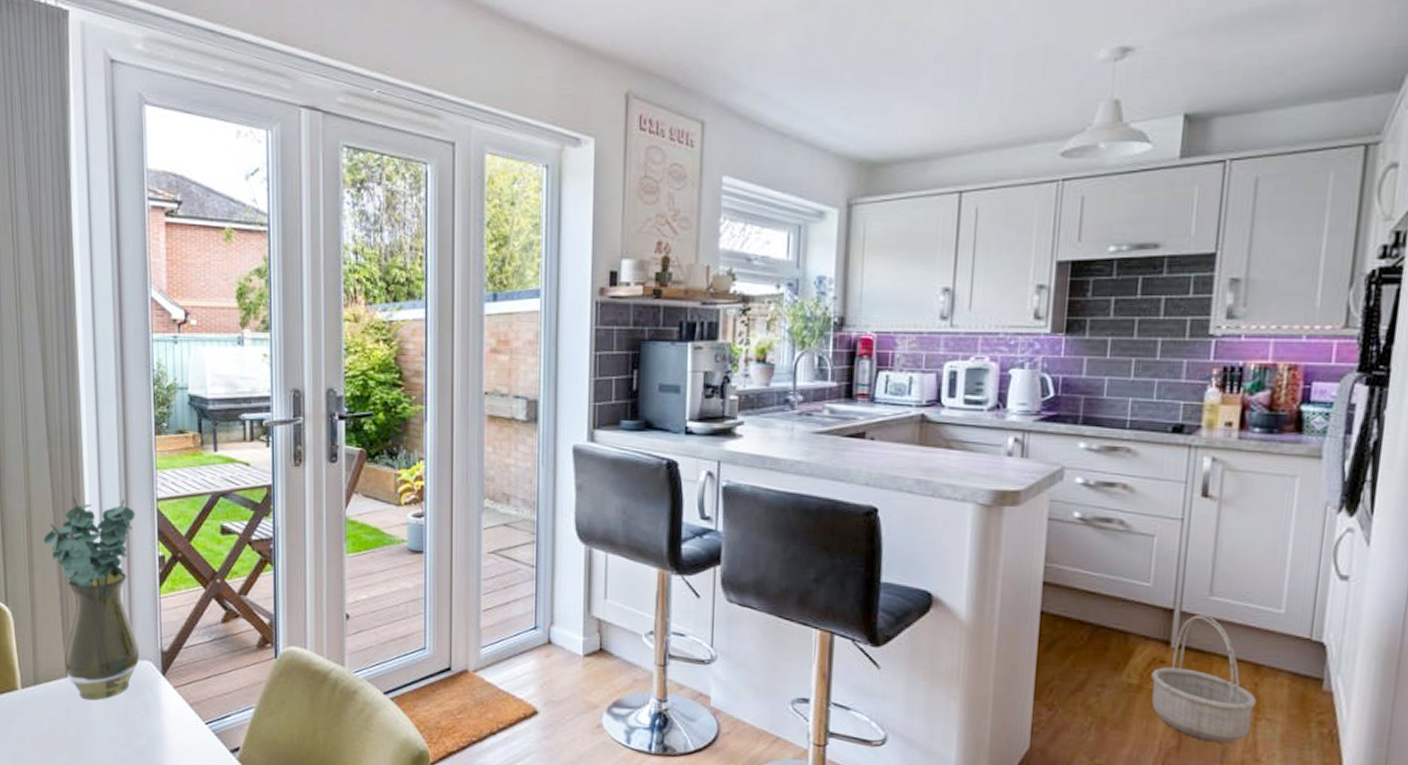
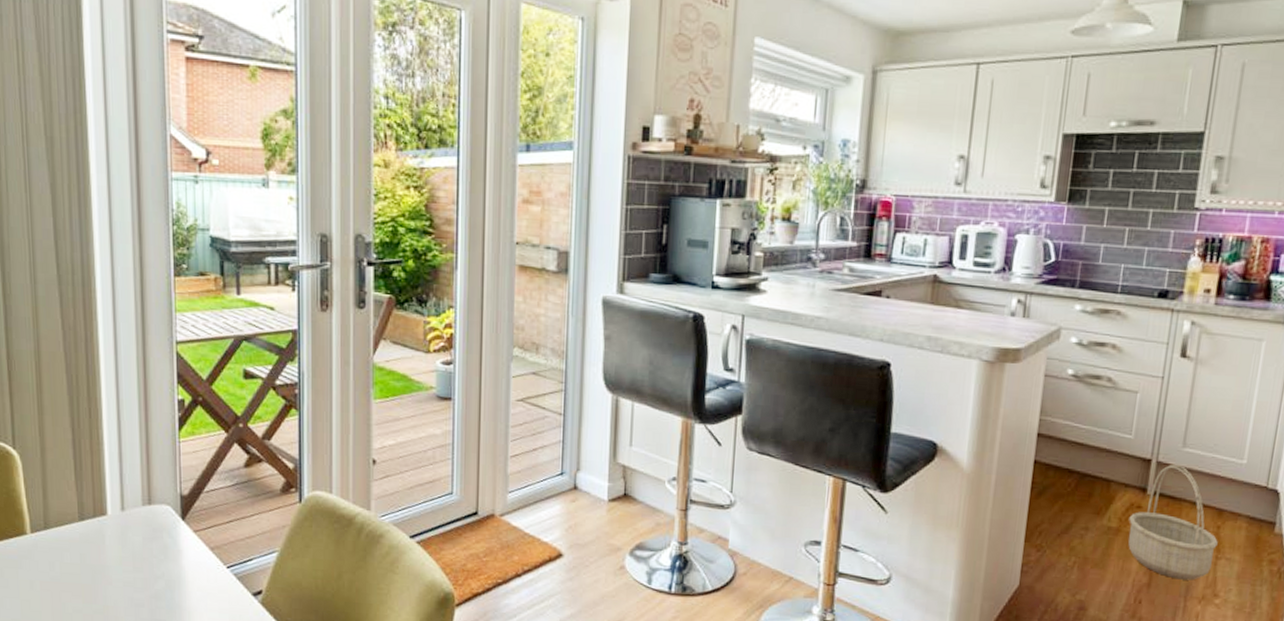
vase: present [43,497,140,700] -> none [54,338,158,545]

